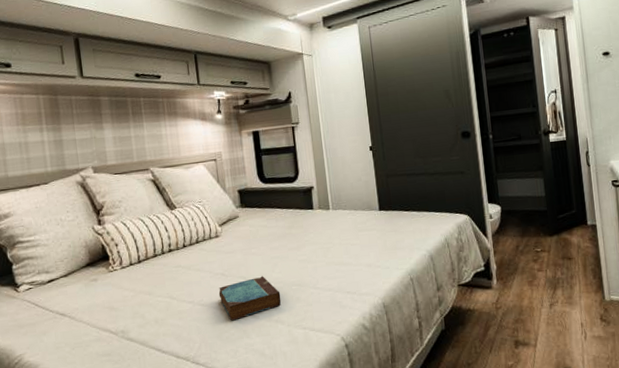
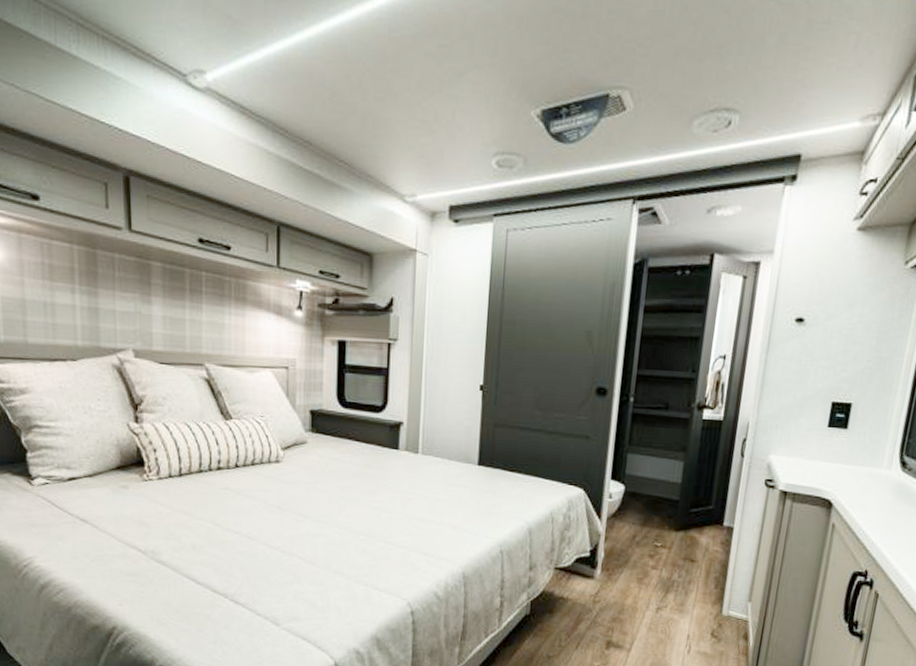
book: present [218,276,281,321] -> none [271,517,344,562]

